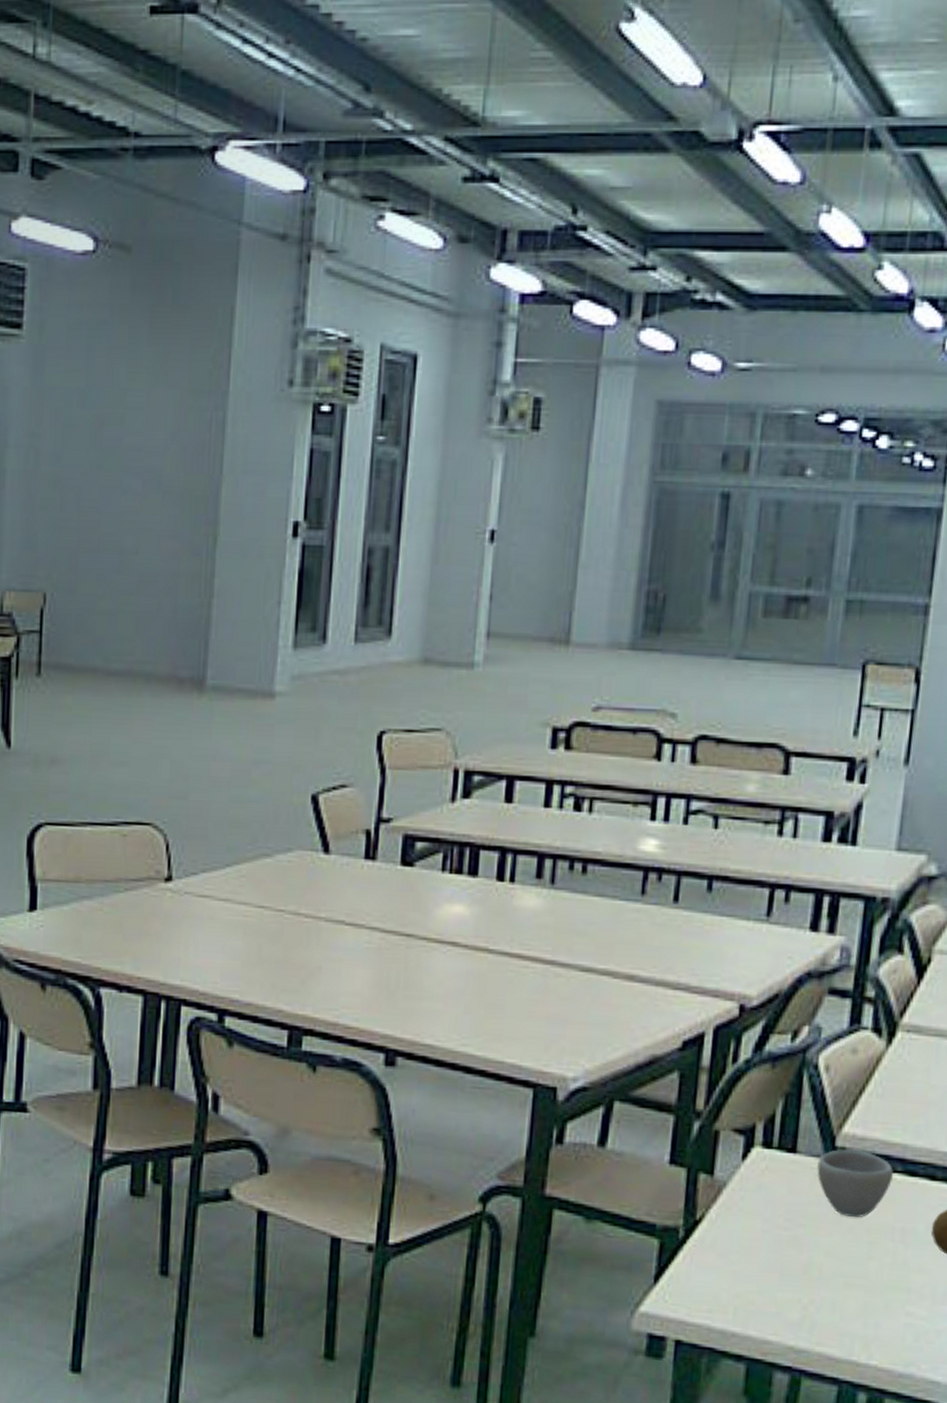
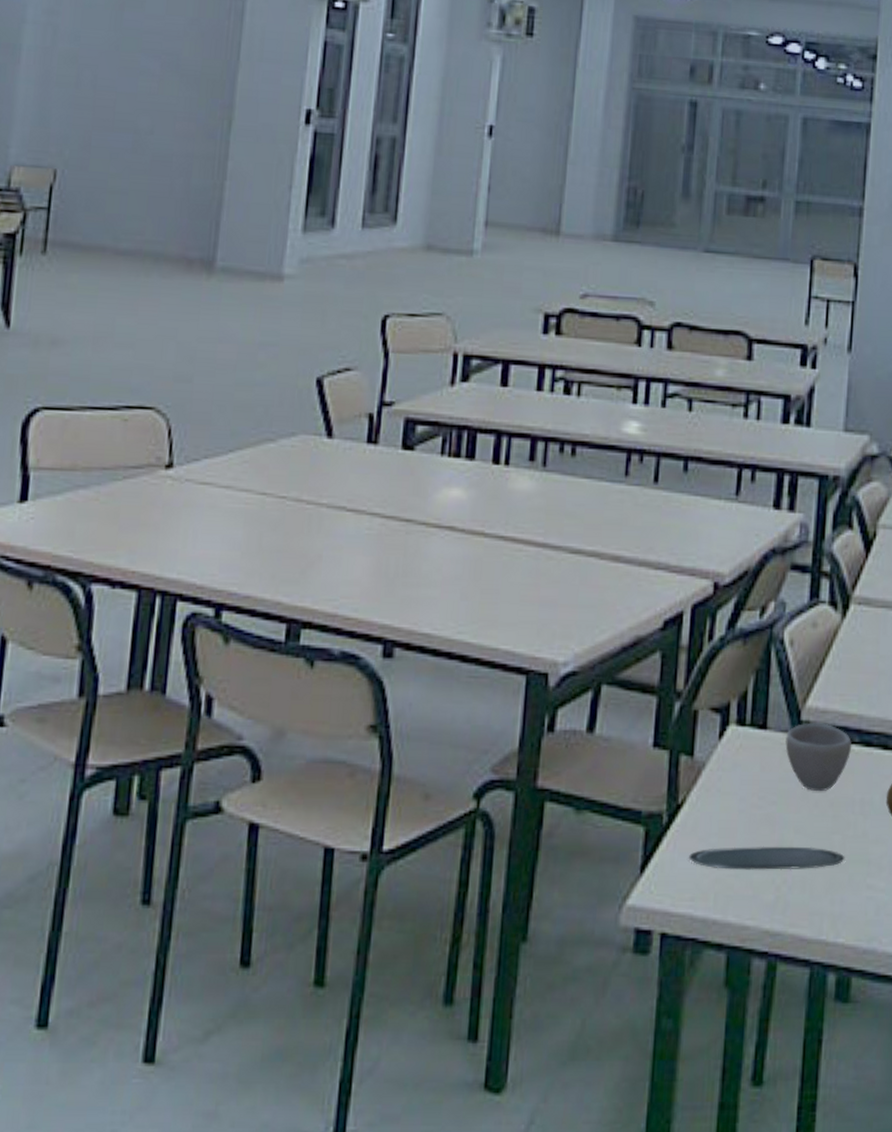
oval tray: none [707,1264,882,1292] -> present [689,846,845,870]

